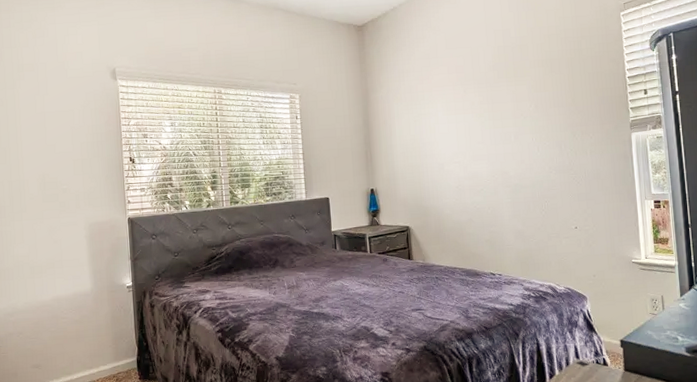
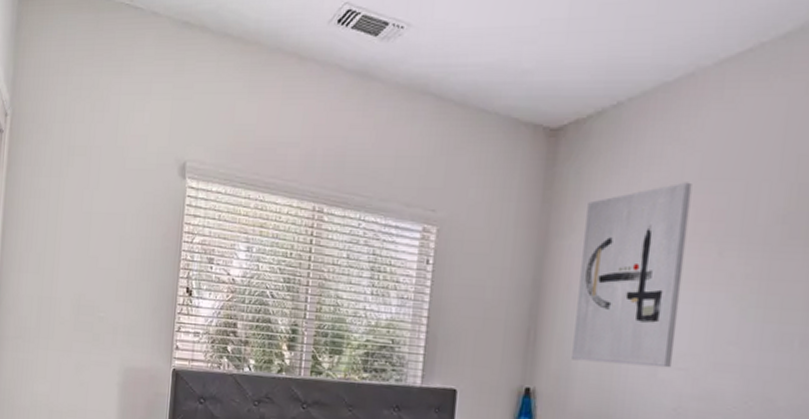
wall art: none [387,51,451,167] -> present [572,182,692,368]

